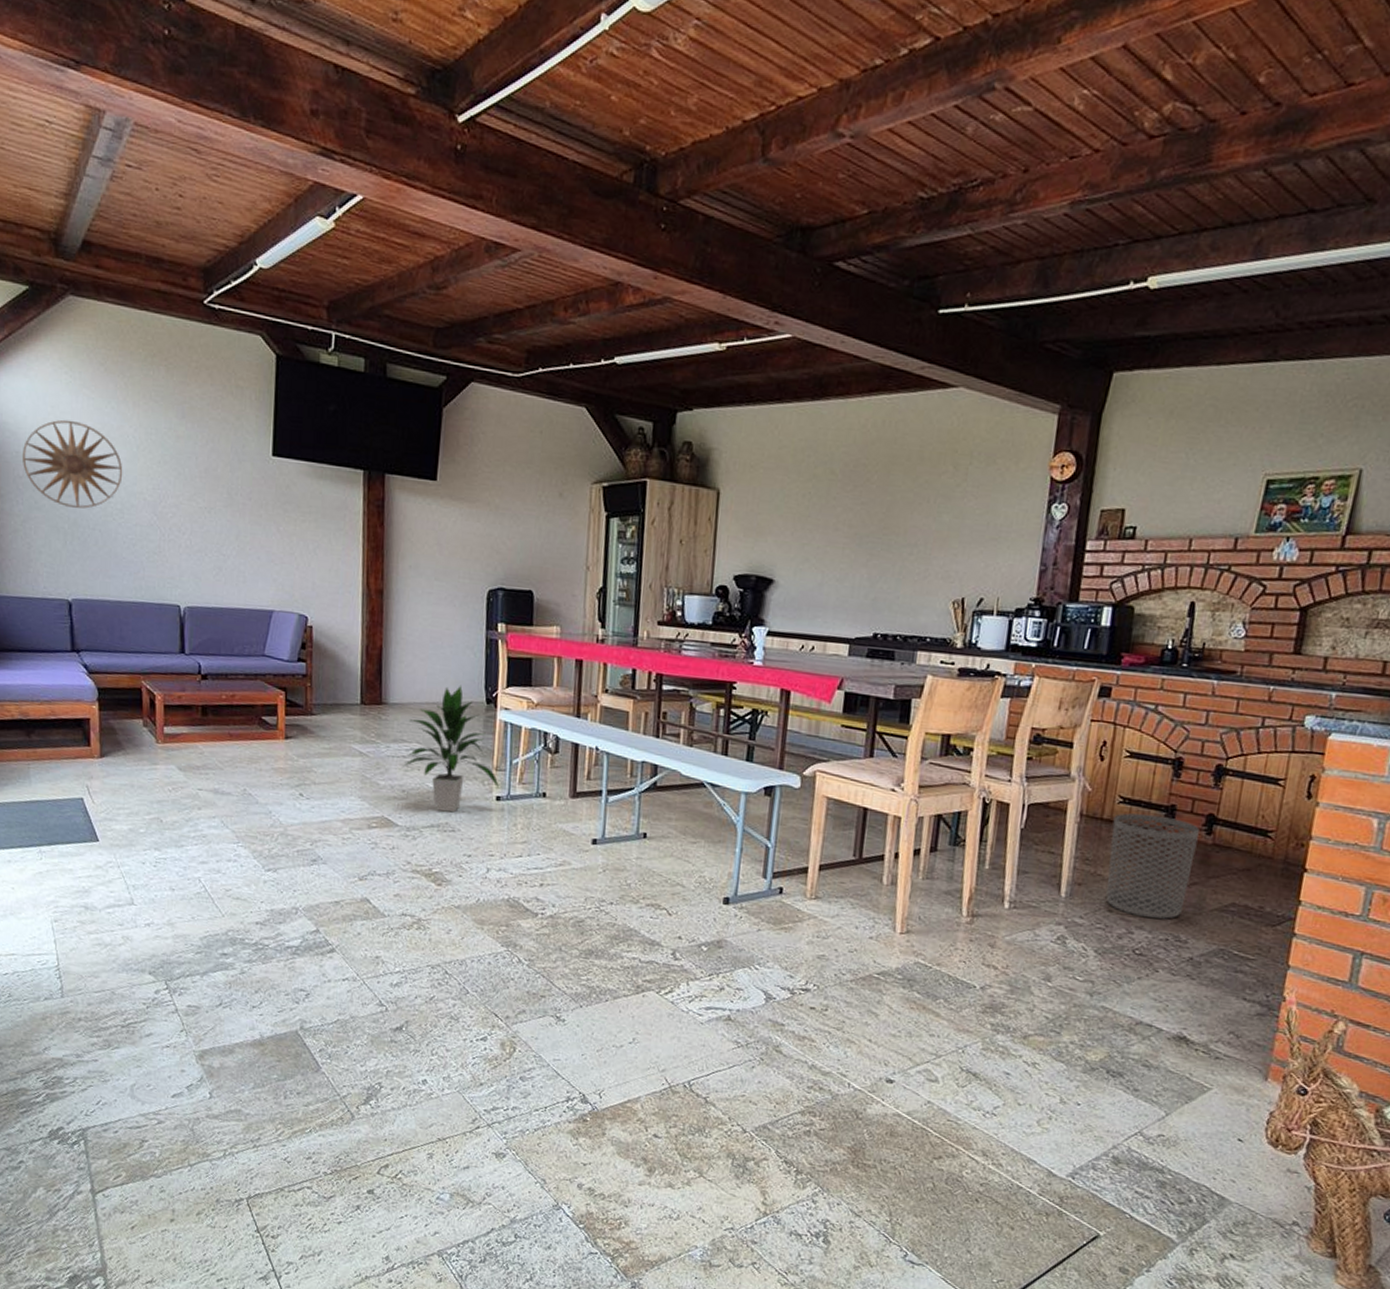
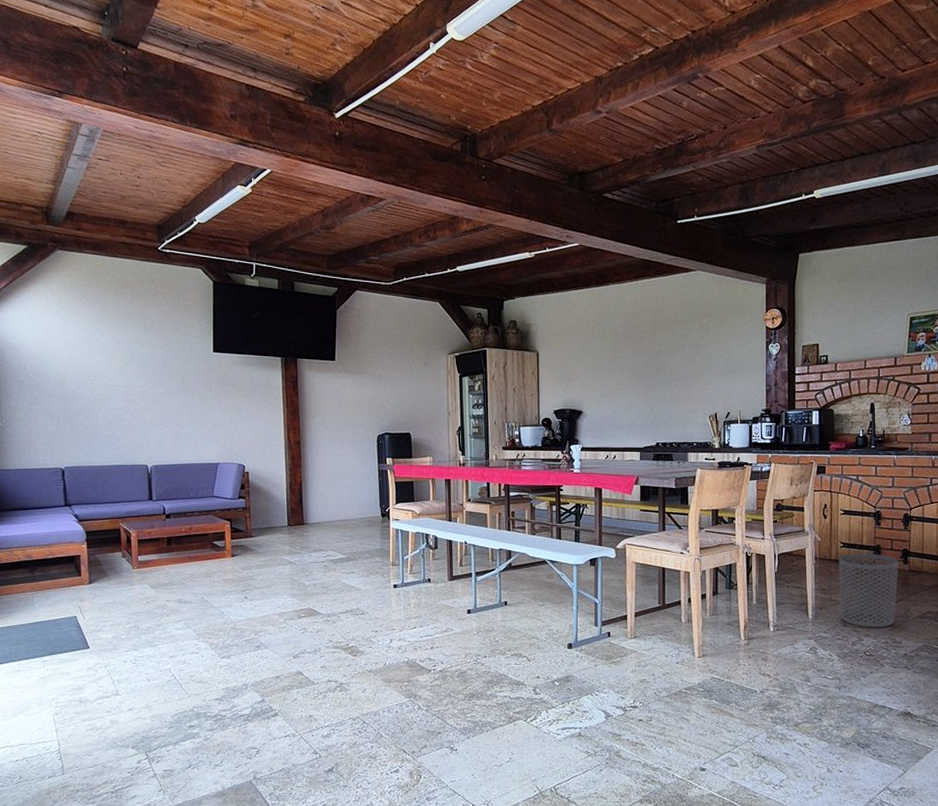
wall art: present [22,419,123,509] -> none [24,337,101,400]
indoor plant: present [403,685,500,813] -> none [322,505,396,600]

